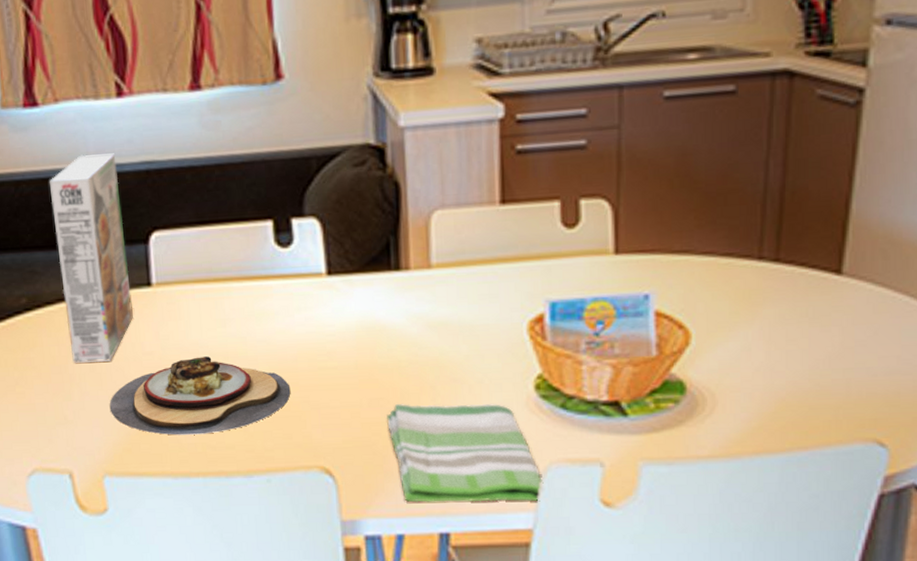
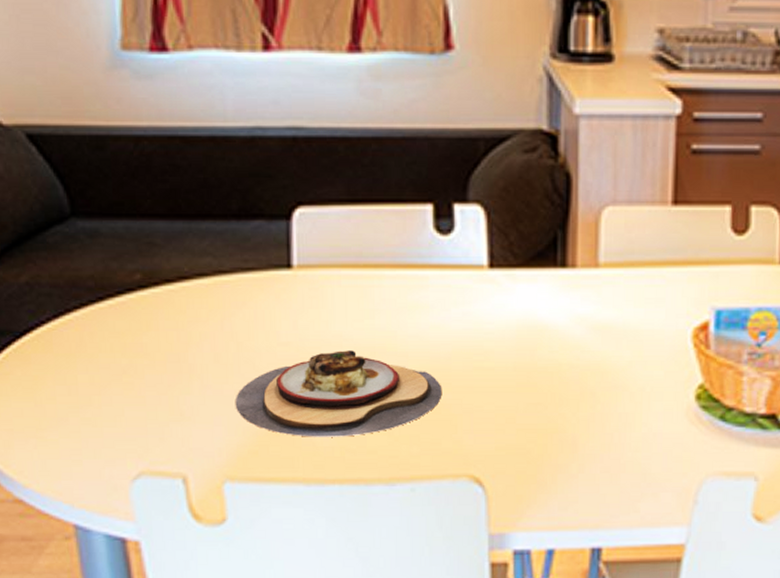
cereal box: present [48,153,133,363] -> none [176,112,268,351]
dish towel: present [387,403,544,503] -> none [544,409,699,516]

